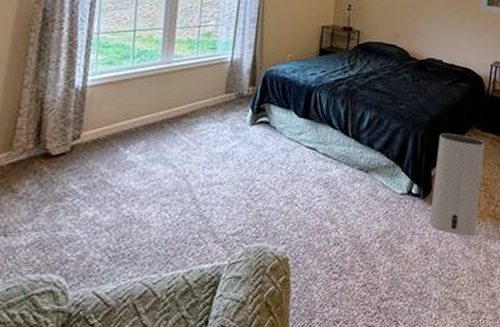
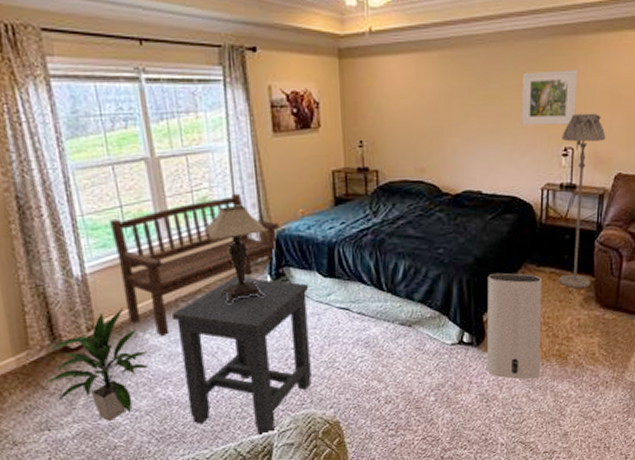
indoor plant: none [16,121,124,233] -> present [45,307,150,421]
bench: none [114,33,269,153] -> present [109,193,279,336]
side table: none [149,106,285,265] -> present [173,276,312,436]
table lamp: none [204,43,258,132] -> present [205,204,268,305]

